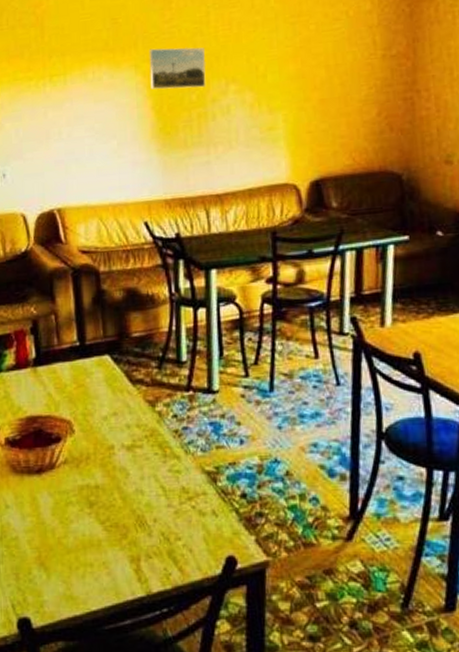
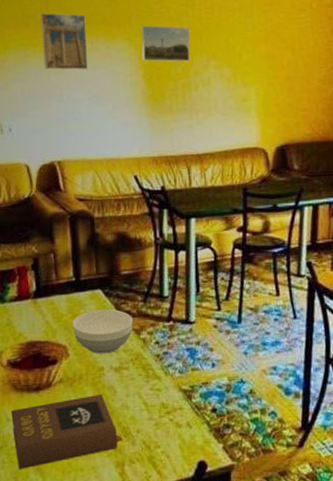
book: none [10,476,138,564] -> present [11,393,123,469]
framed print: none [36,40,90,105] -> present [41,13,88,70]
bowl: none [77,377,147,430] -> present [72,309,133,354]

